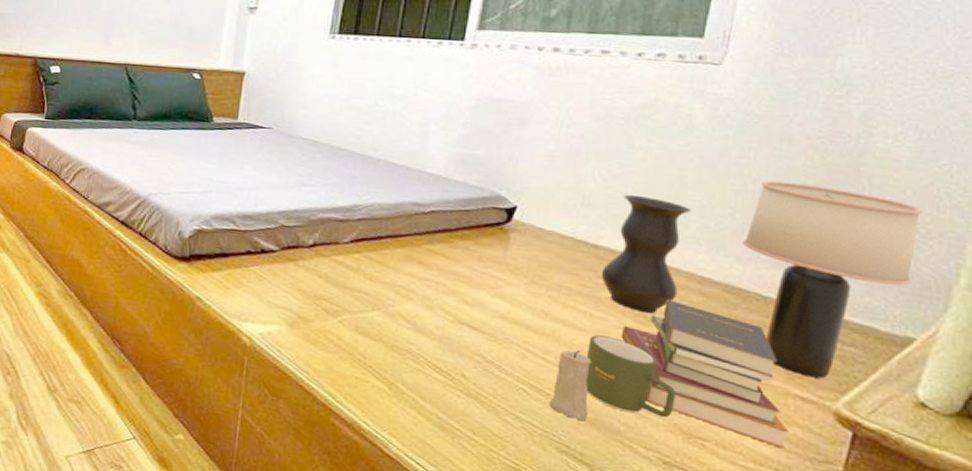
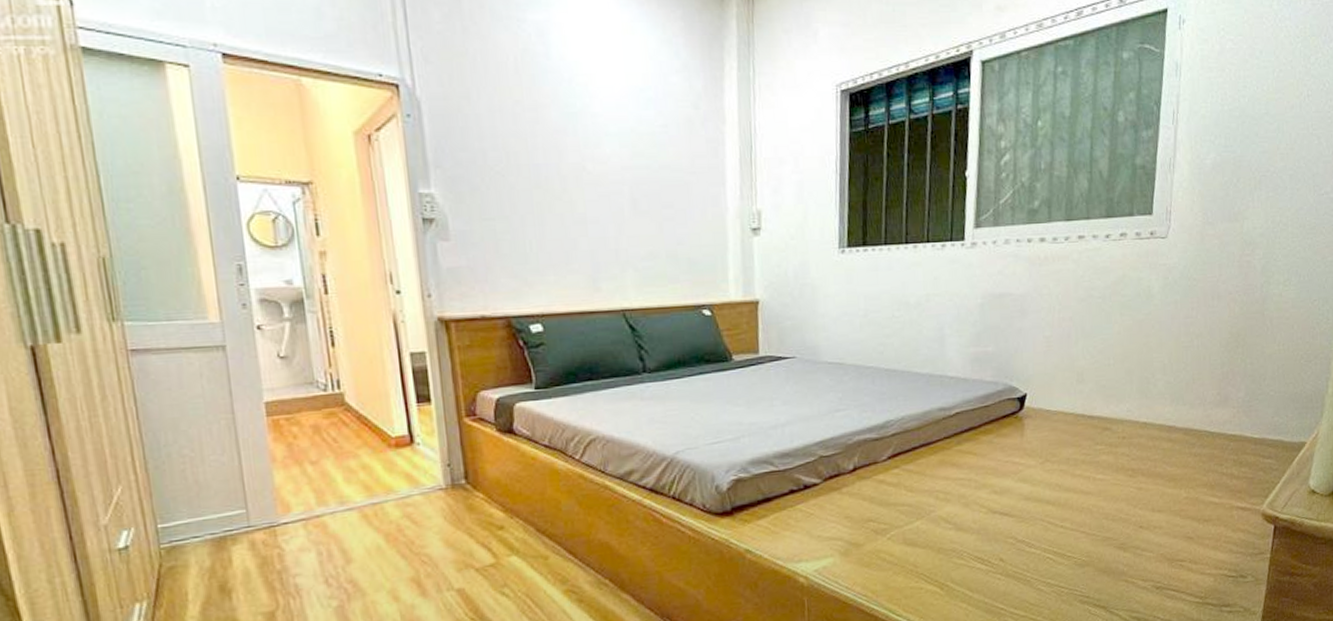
candle: present [550,350,592,422] -> none [1071,512,1100,572]
mug: present [586,334,676,418] -> none [1093,493,1160,555]
vase: present [601,194,692,313] -> none [1097,364,1158,467]
books: present [620,299,788,449] -> none [1117,451,1235,552]
table lamp: present [743,181,922,379] -> none [1194,332,1304,490]

